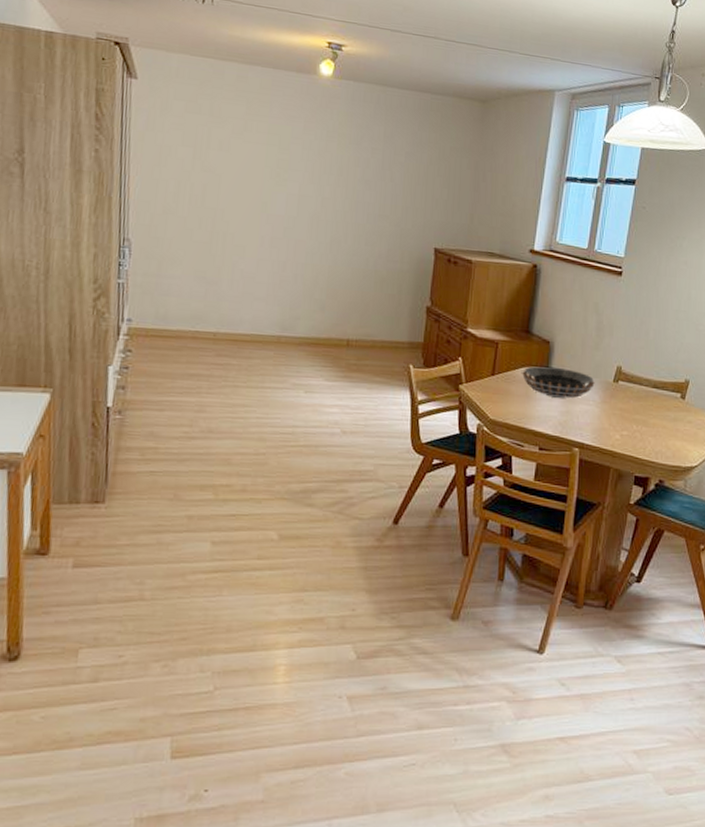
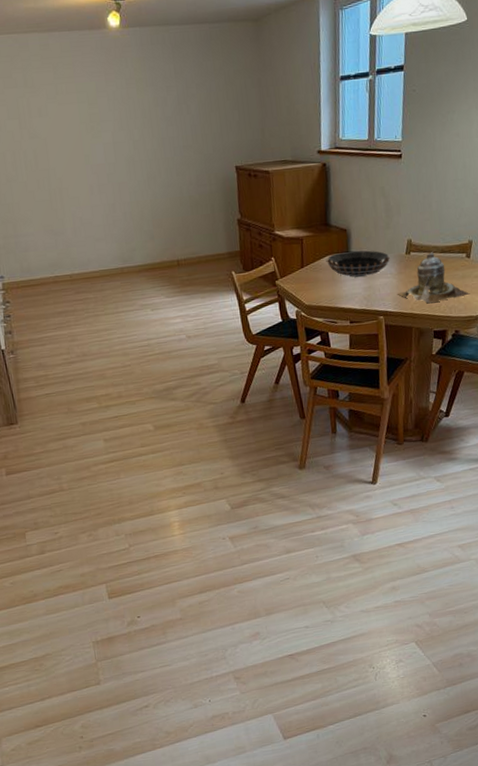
teapot: none [599,385,681,443] -> present [398,252,470,304]

